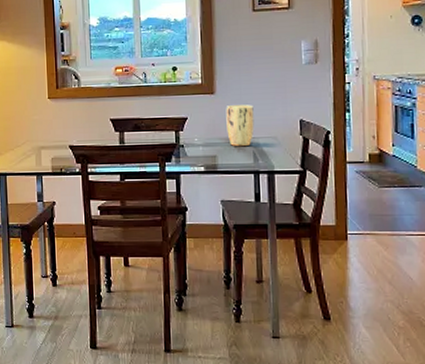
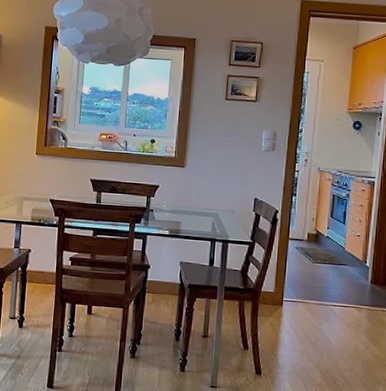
plant pot: present [226,105,254,146] -> none [192,179,217,216]

